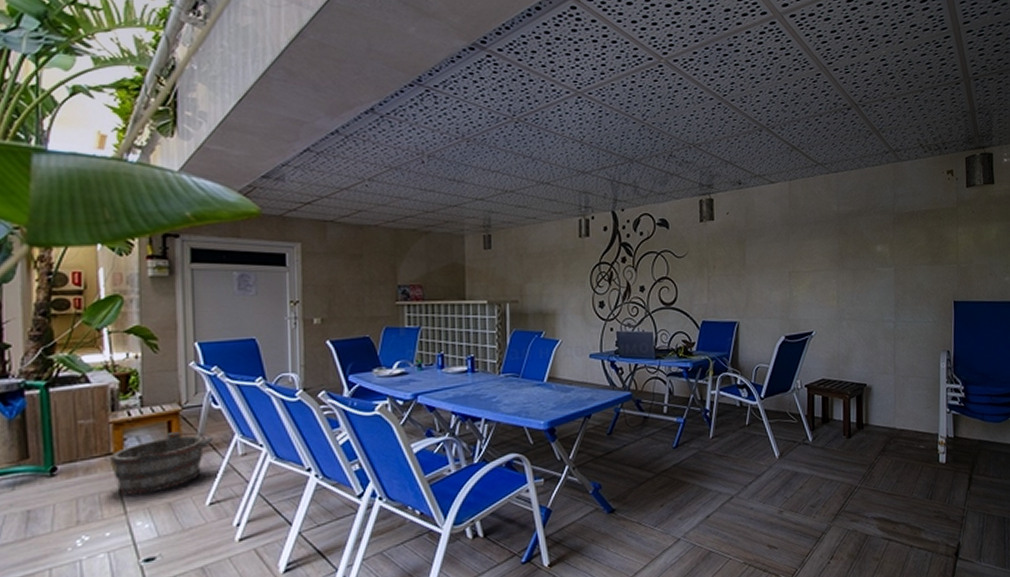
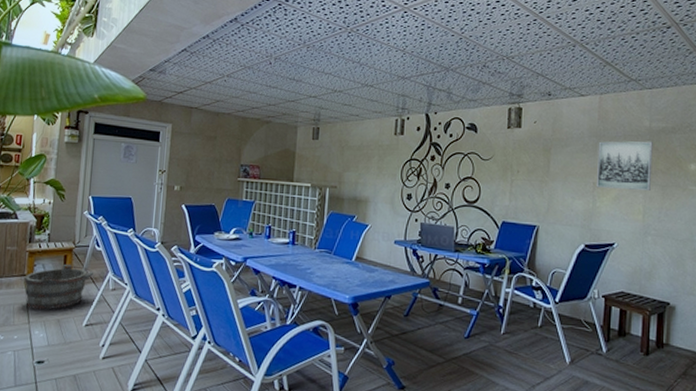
wall art: none [791,225,843,277] -> present [595,140,653,190]

